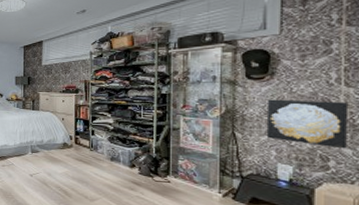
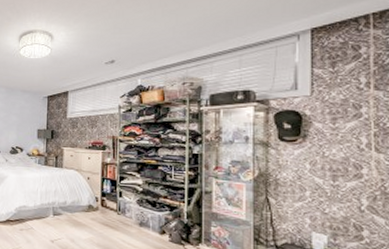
wall art: present [266,99,349,149] -> none [300,163,380,218]

